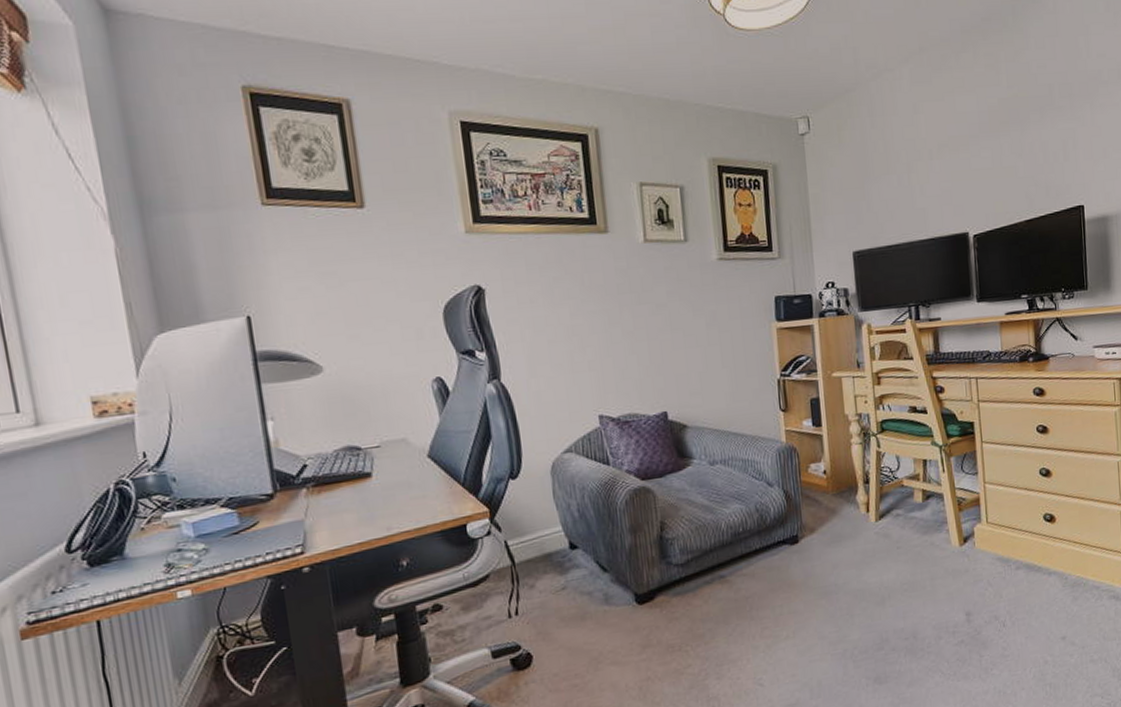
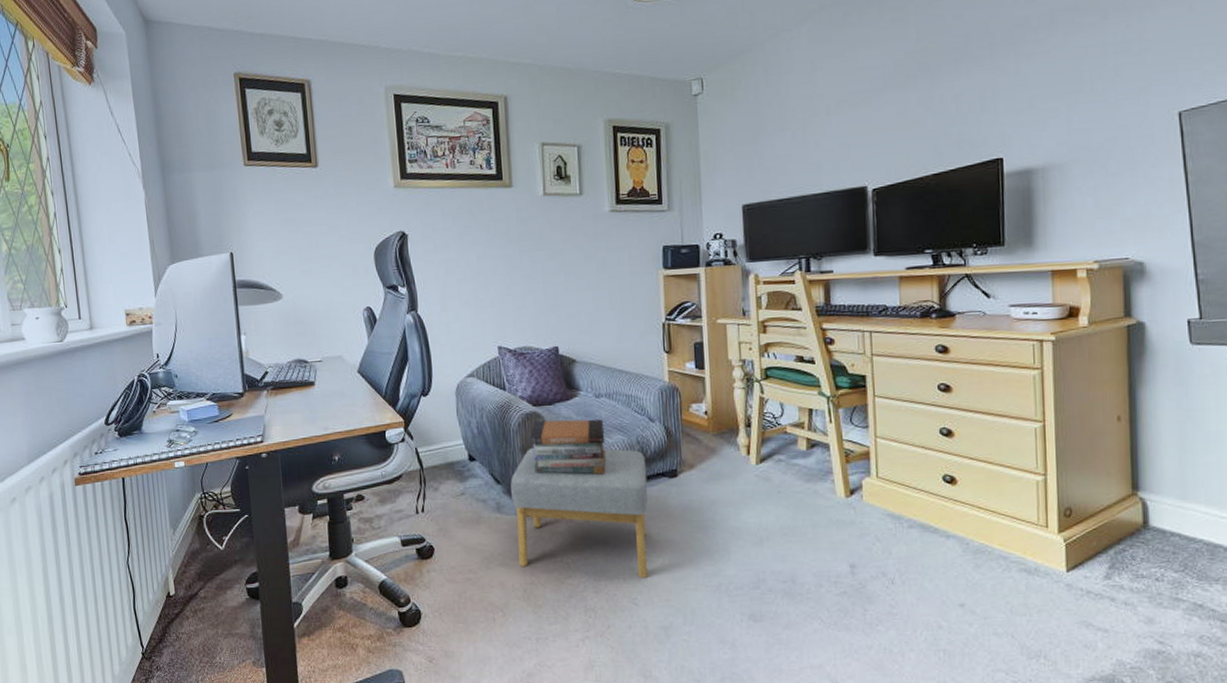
footstool: none [619,518,773,663] -> present [510,447,648,579]
book stack: none [639,488,724,555] -> present [530,419,607,475]

